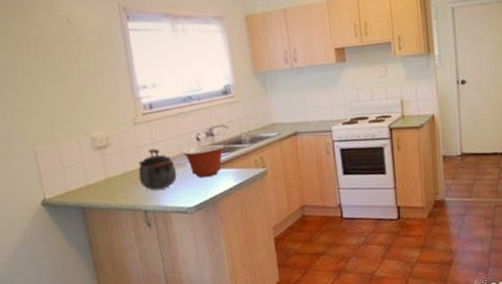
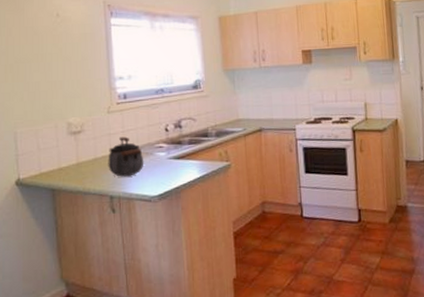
mixing bowl: present [182,145,224,178] -> none [151,137,191,167]

